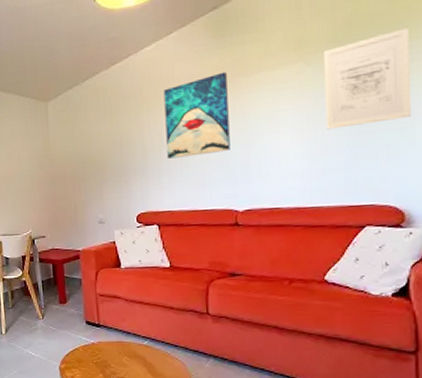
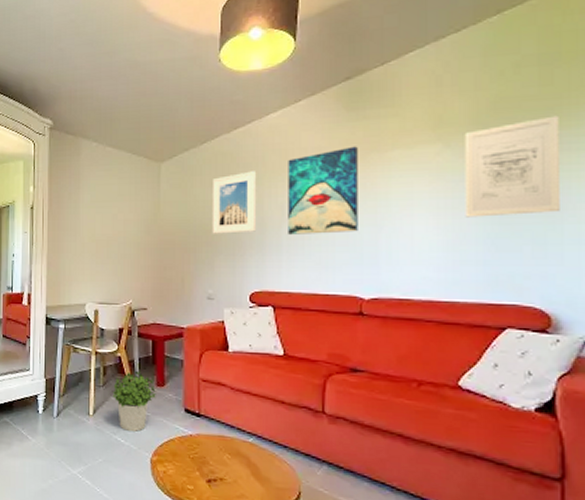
potted plant: none [21,292,60,344] -> present [112,370,156,432]
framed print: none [96,103,138,164] -> present [212,171,257,234]

